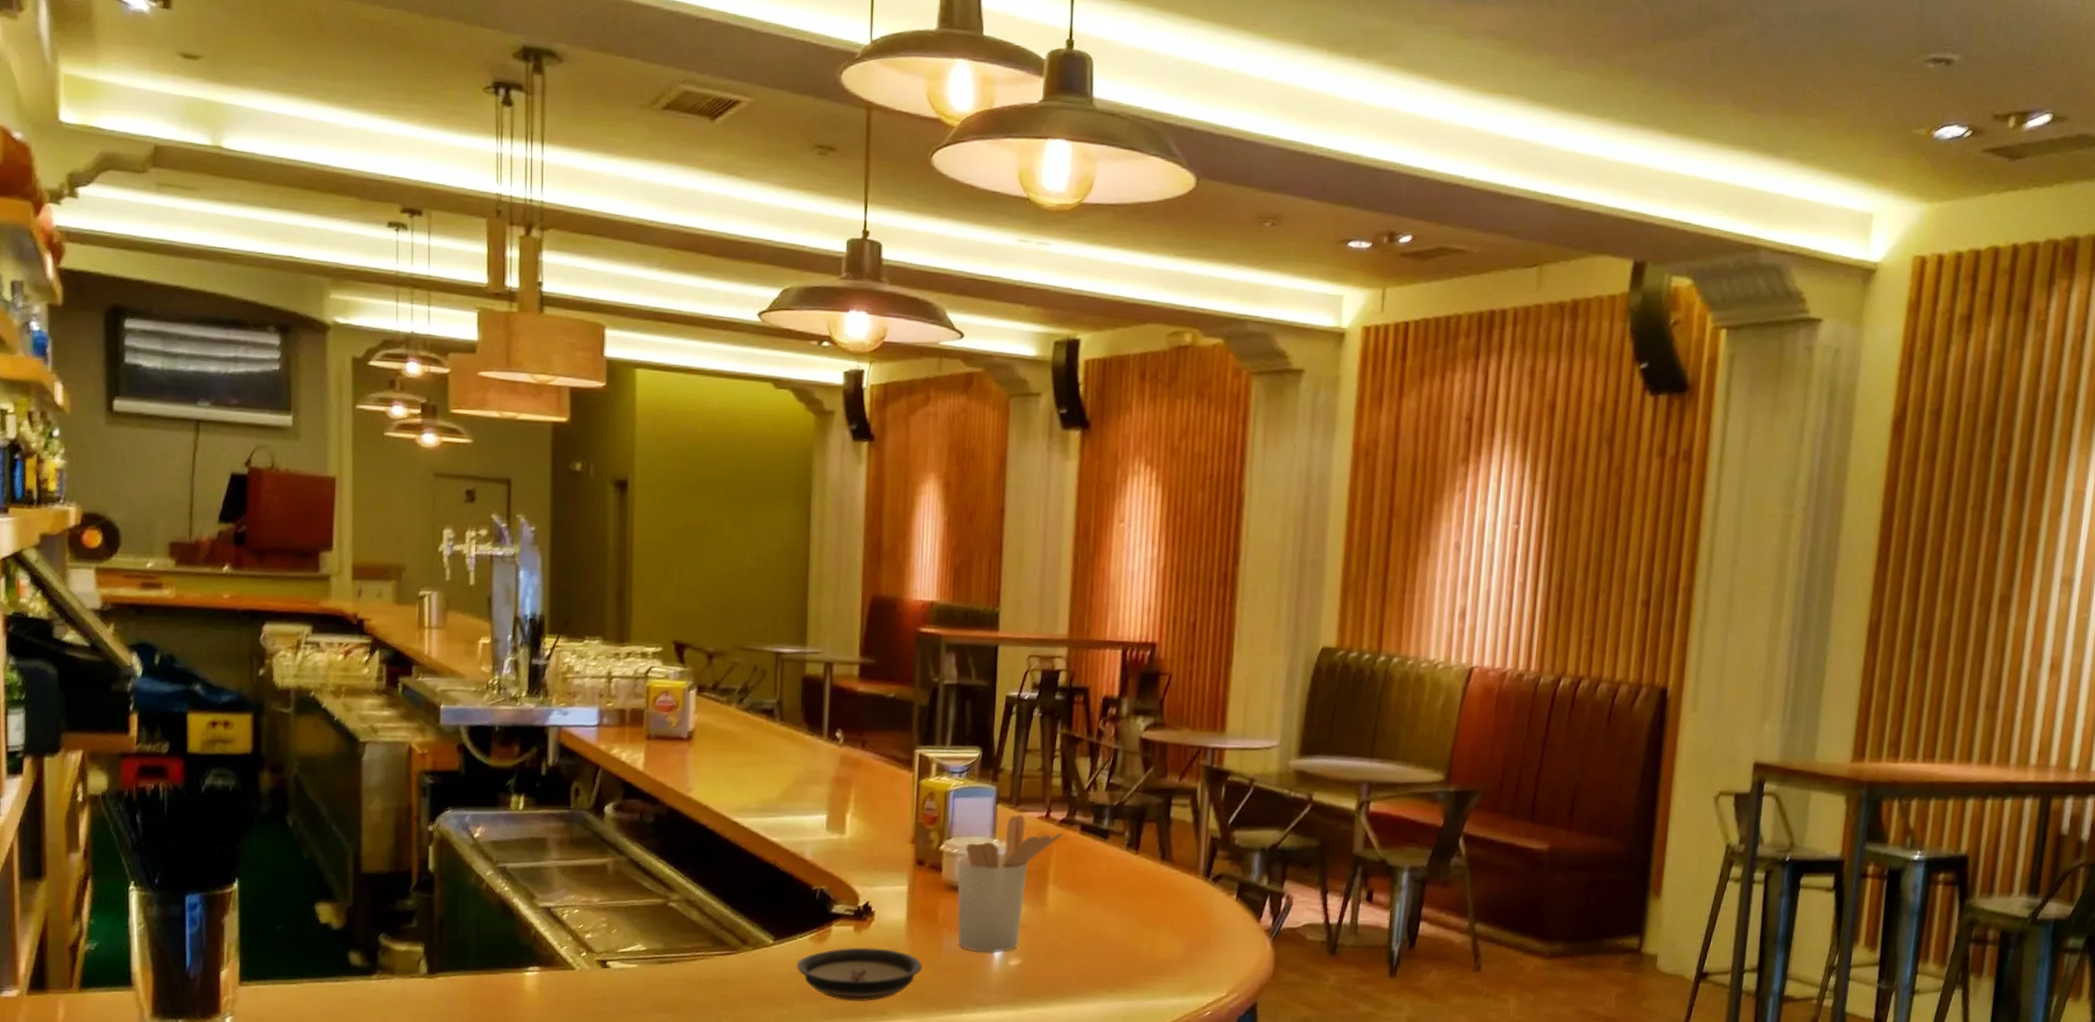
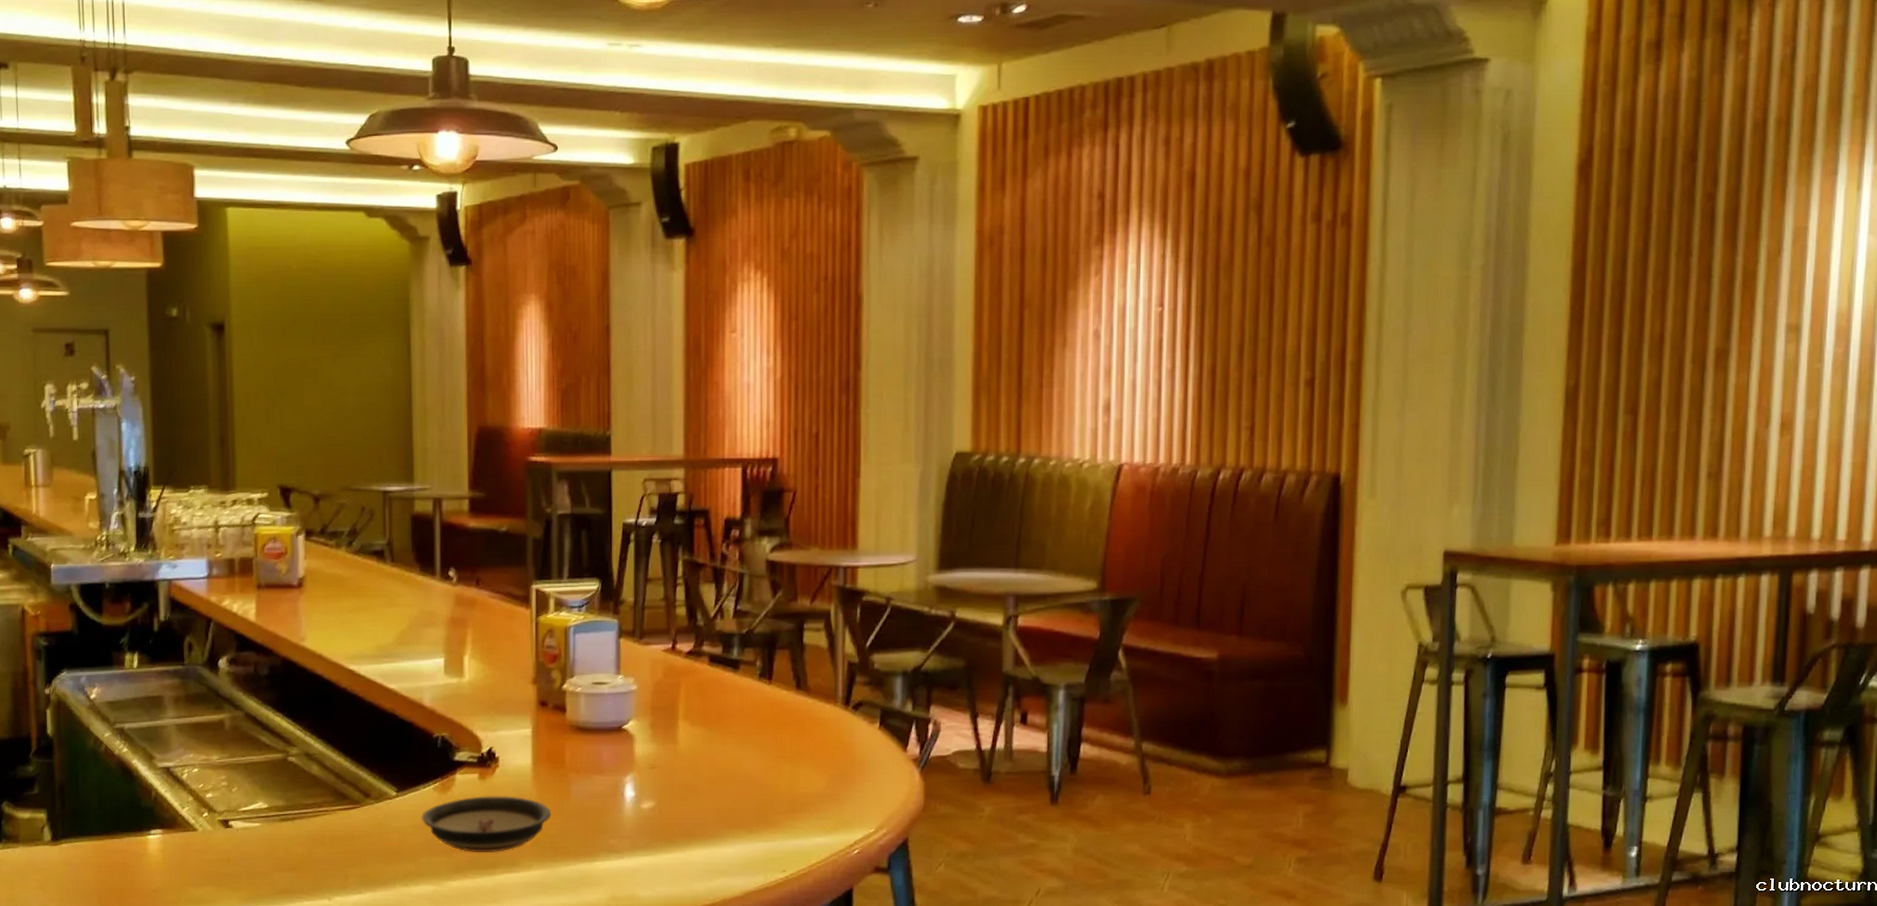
utensil holder: present [956,814,1063,953] -> none [581,648,691,796]

